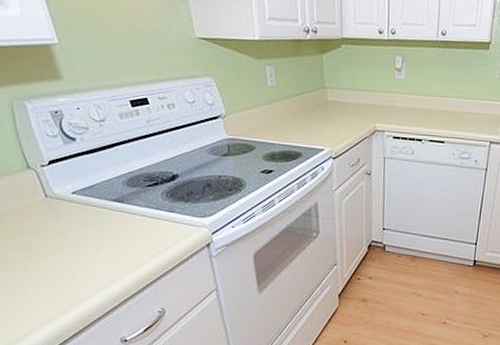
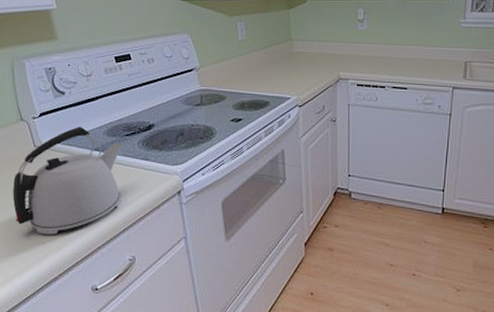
kettle: none [25,175,147,288] -> present [12,126,123,235]

